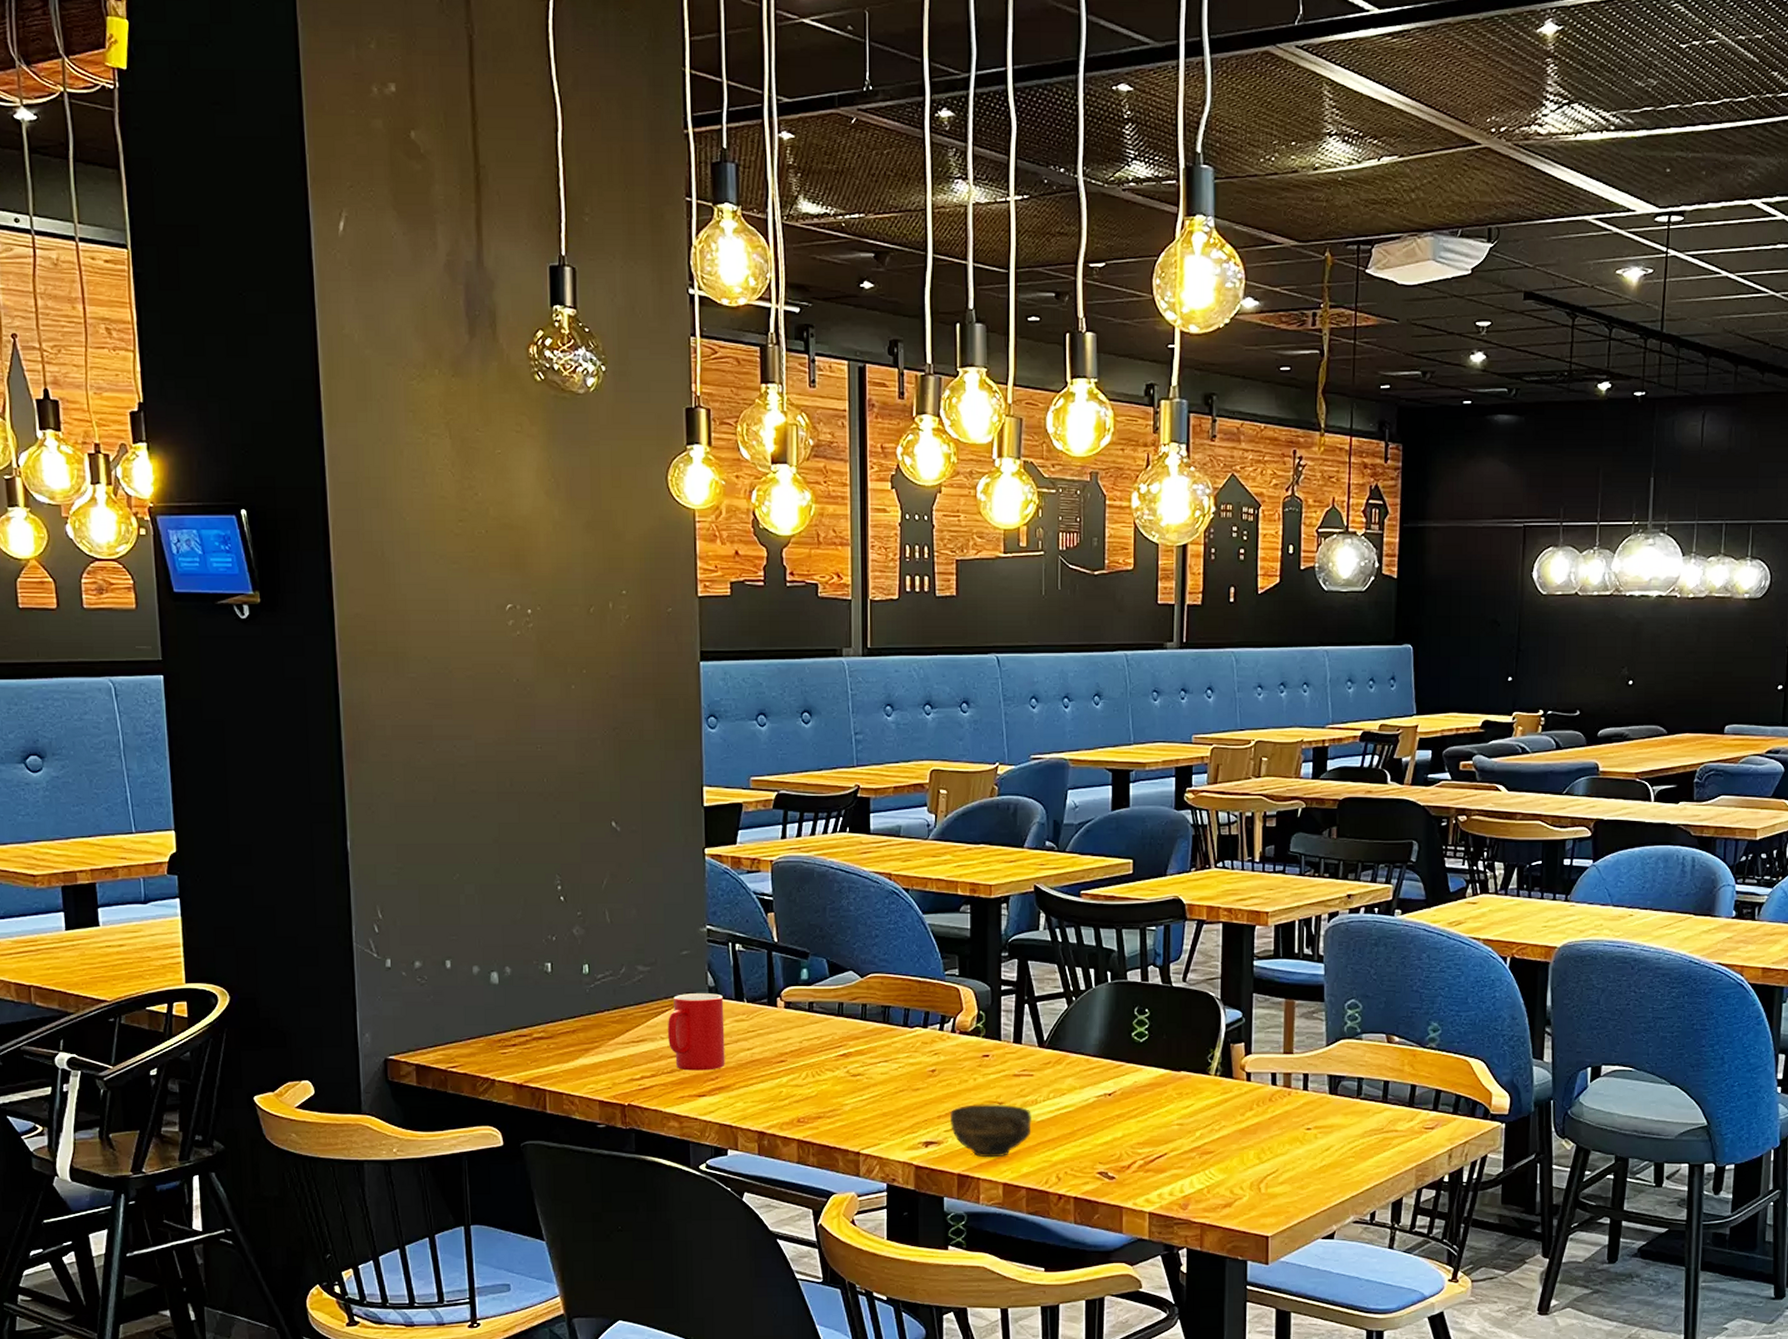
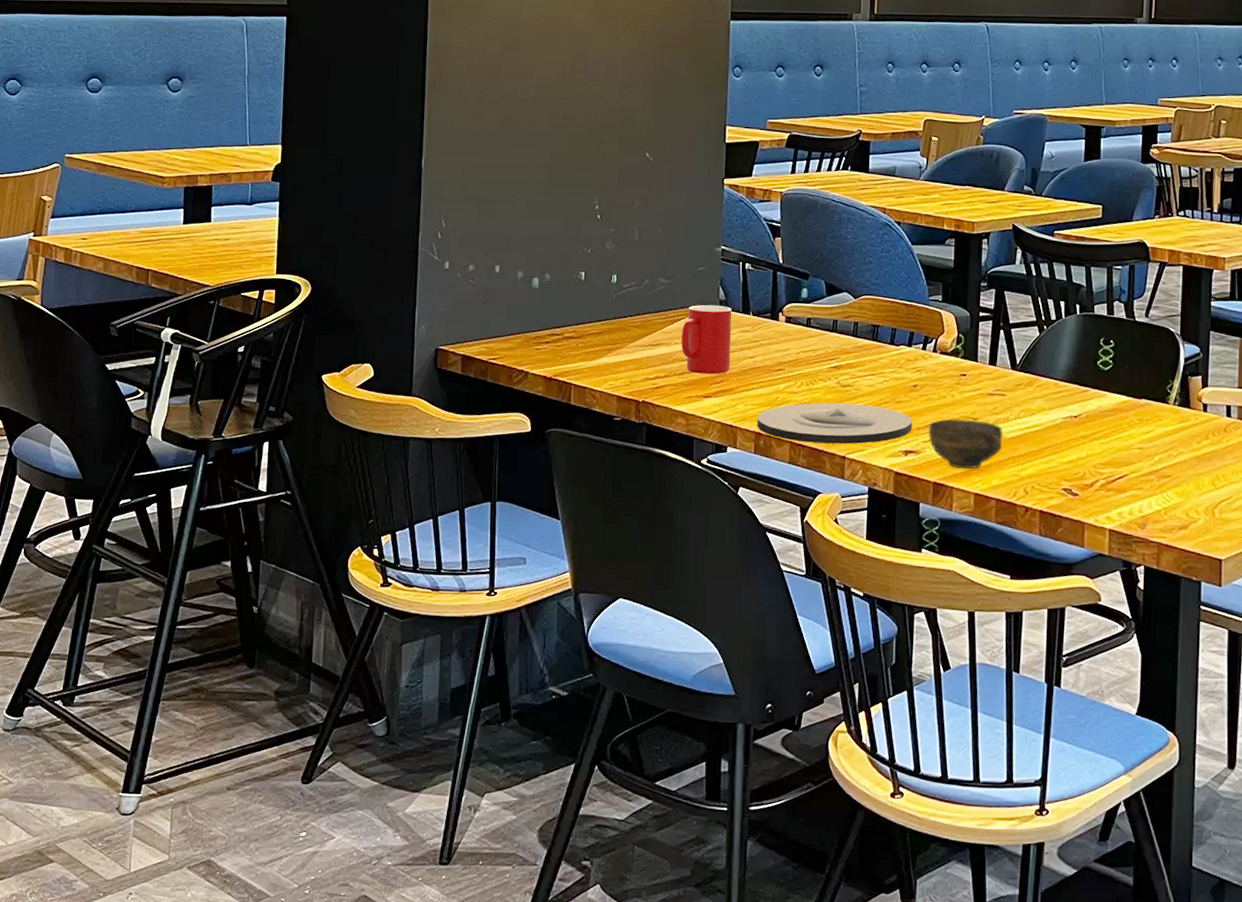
plate: none [760,1094,932,1140] -> present [758,403,913,444]

